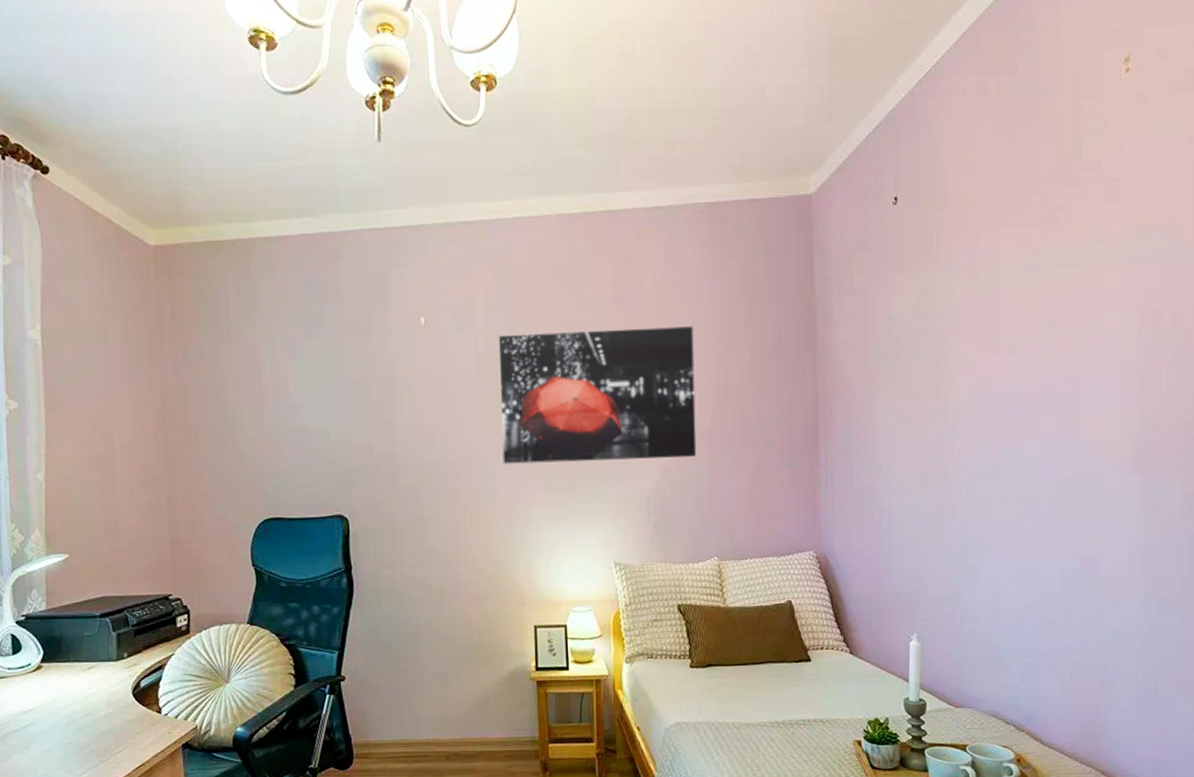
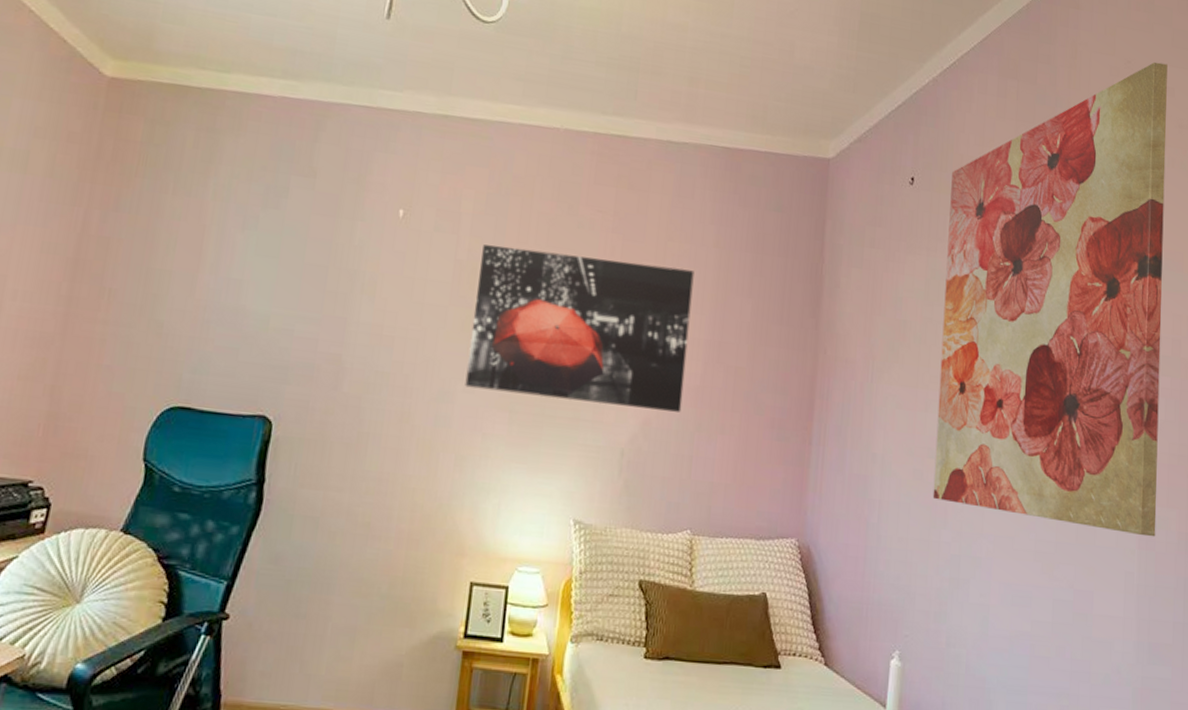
wall art: none [936,23,1161,502] -> present [932,62,1168,537]

